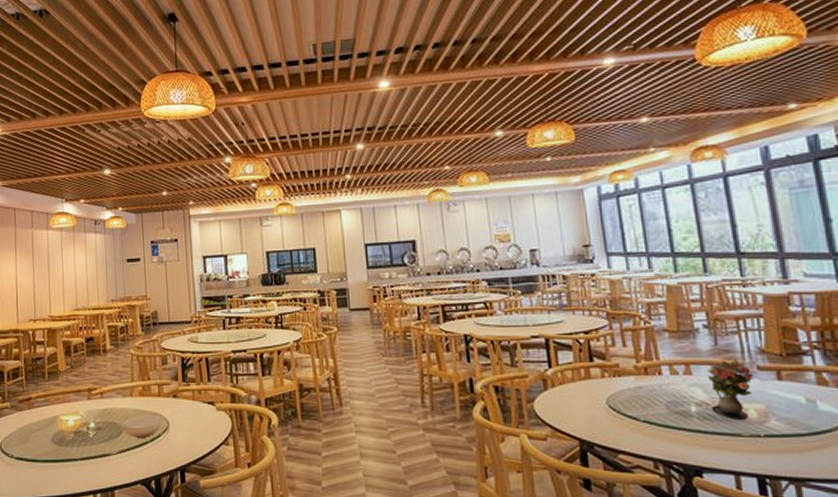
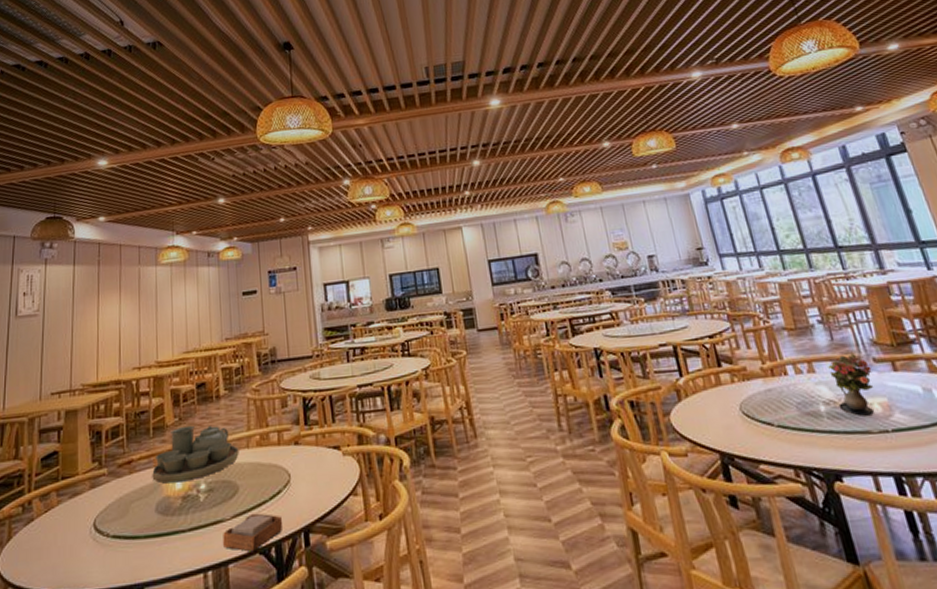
tea set: none [48,373,124,420] -> present [152,425,239,484]
napkin holder: none [110,451,162,482] -> present [223,513,283,552]
bowl: present [122,414,164,439] -> none [238,466,284,498]

